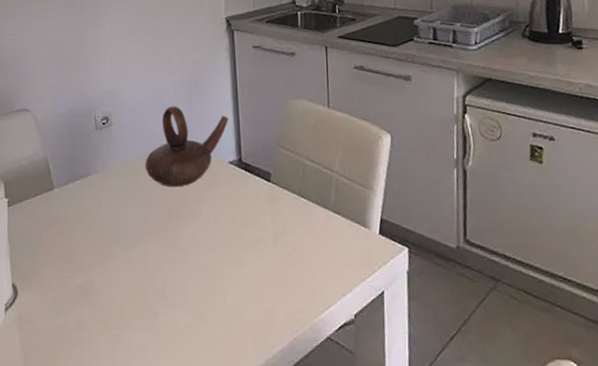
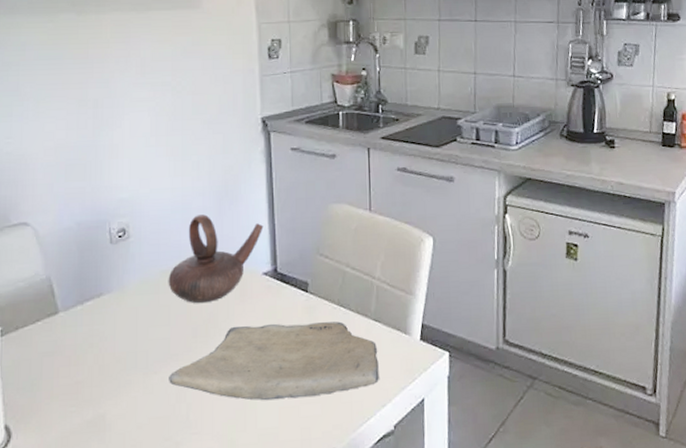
cutting board: none [147,209,339,281] -> present [169,321,379,401]

